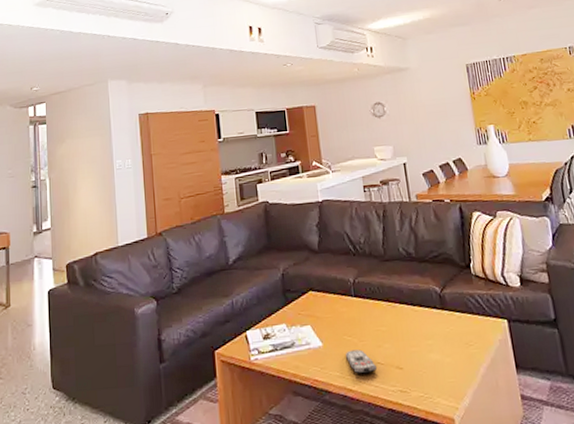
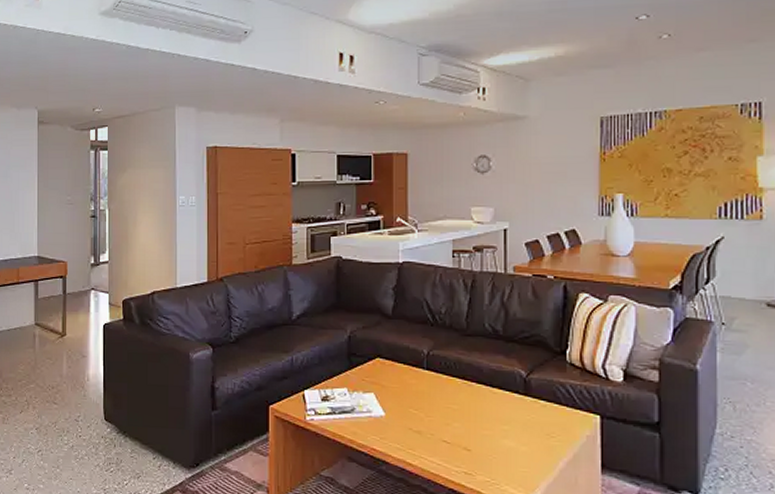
remote control: present [346,349,376,374] -> none [409,424,441,450]

